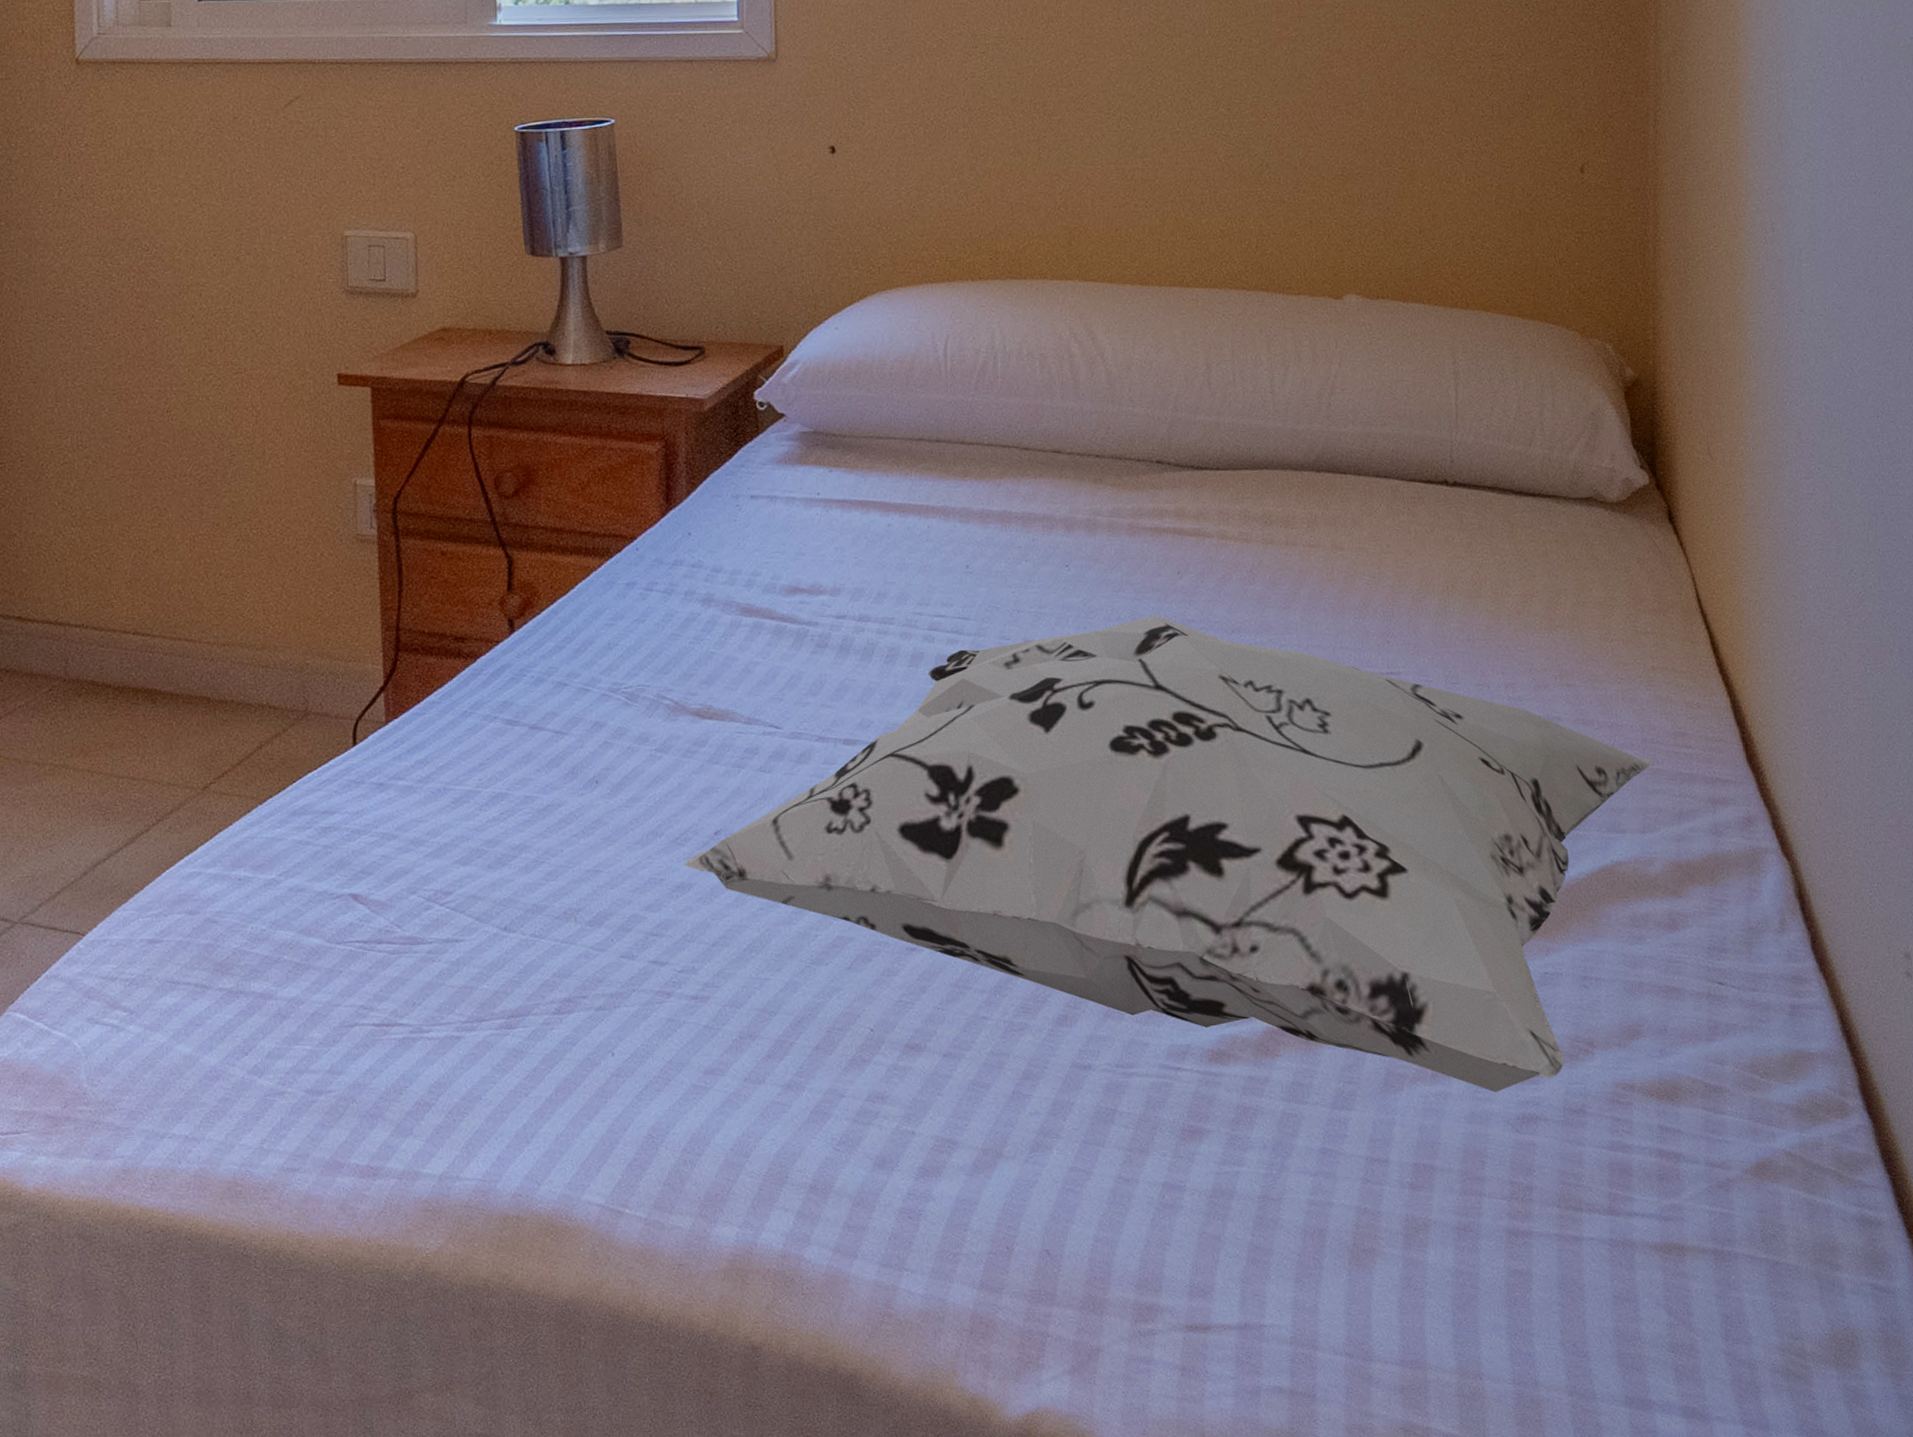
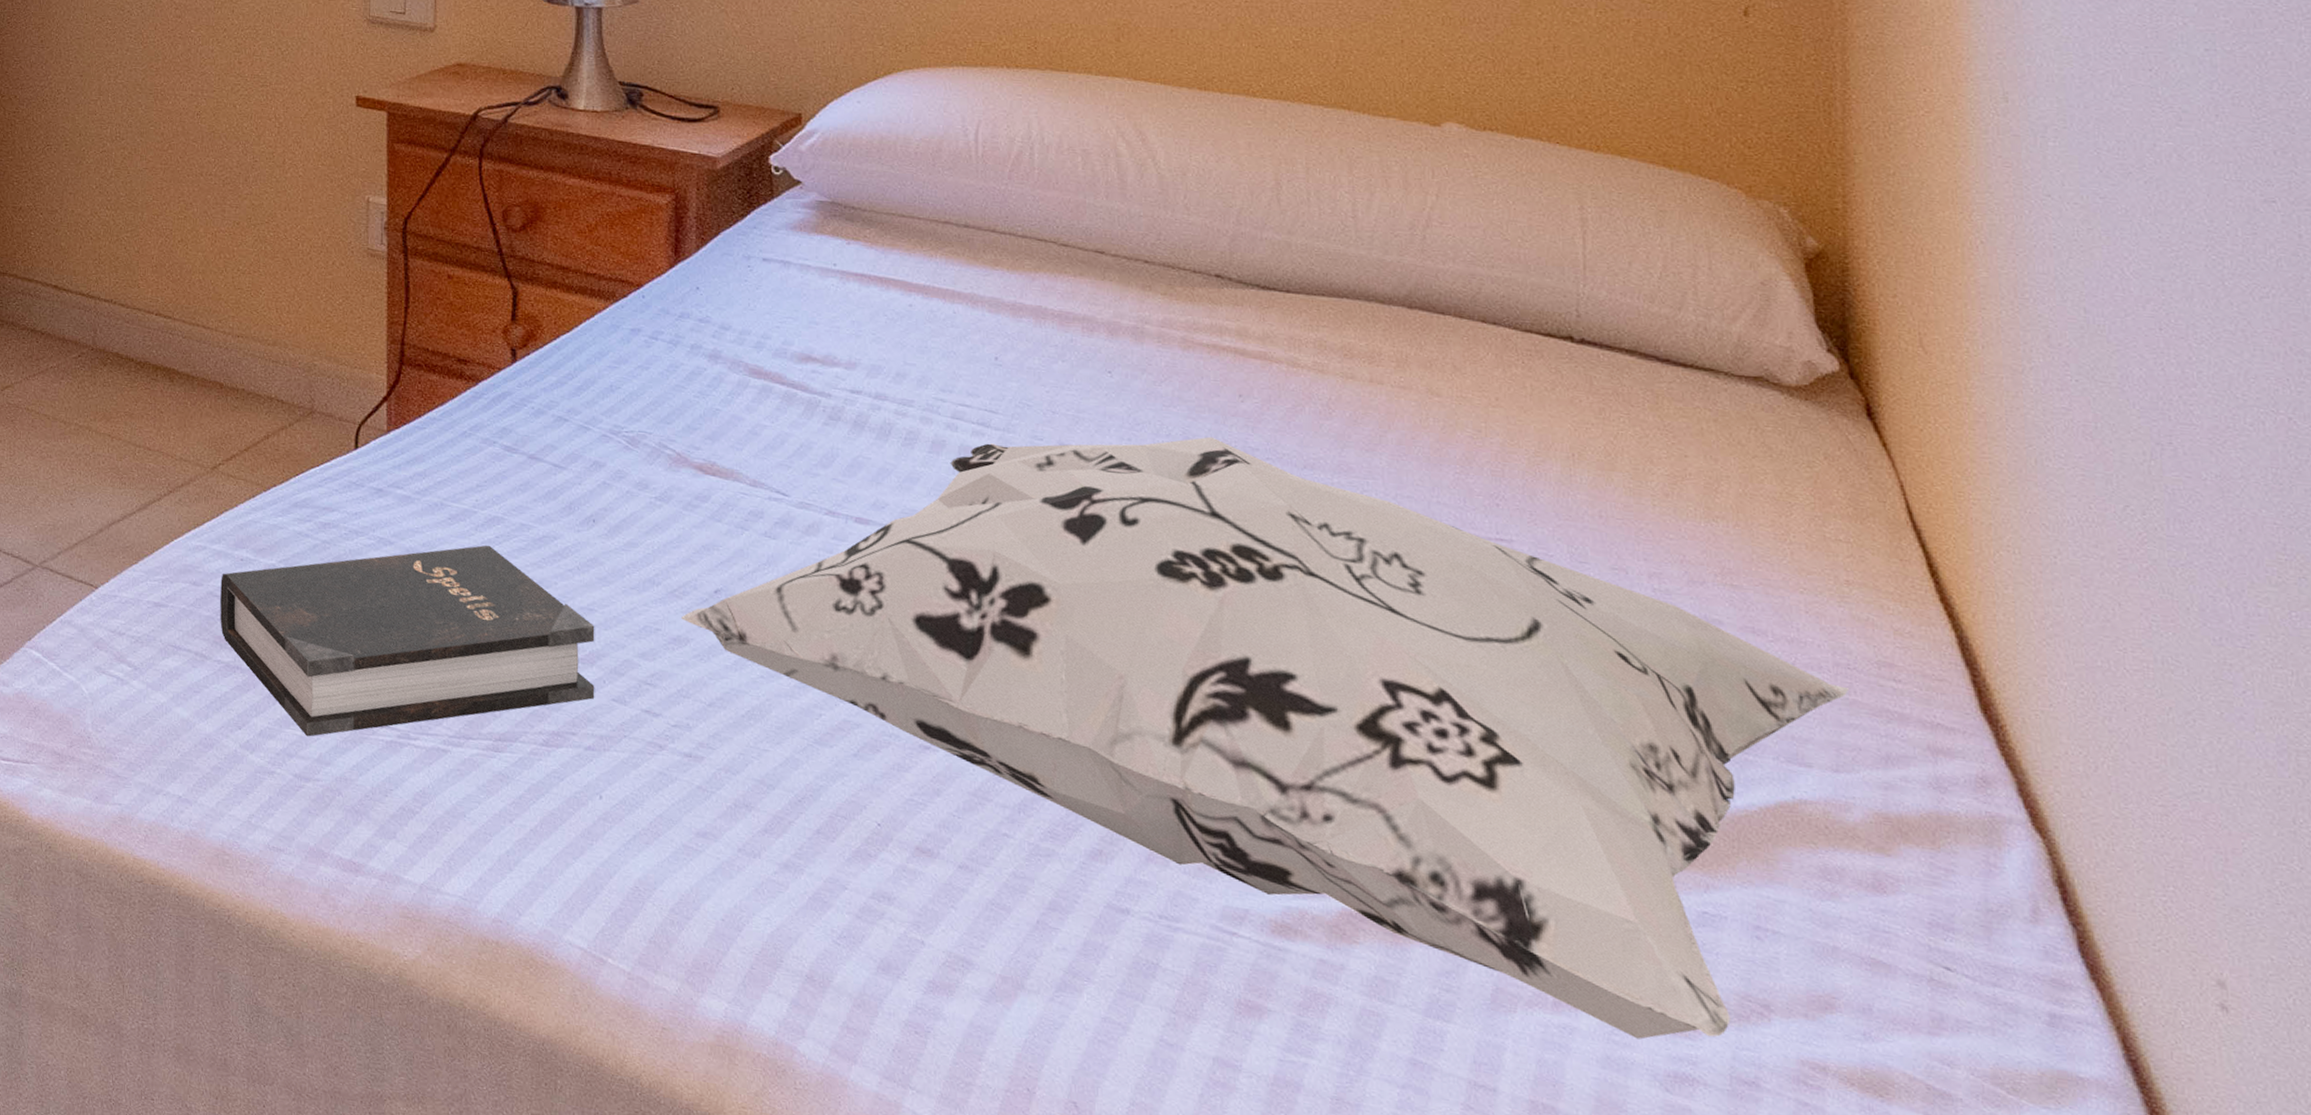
hardback book: none [218,823,604,1050] -> present [220,545,595,737]

